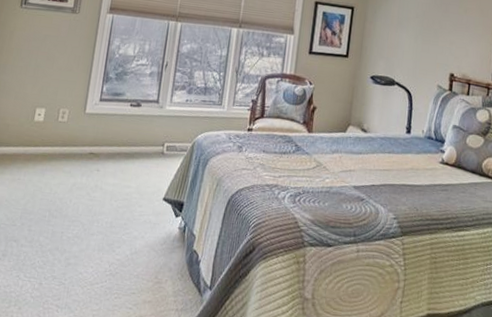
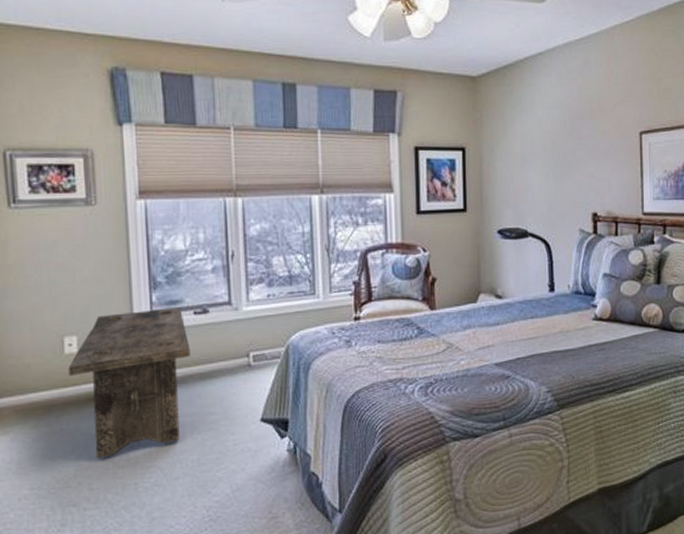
bench: none [33,96,123,207] -> present [68,308,191,458]

